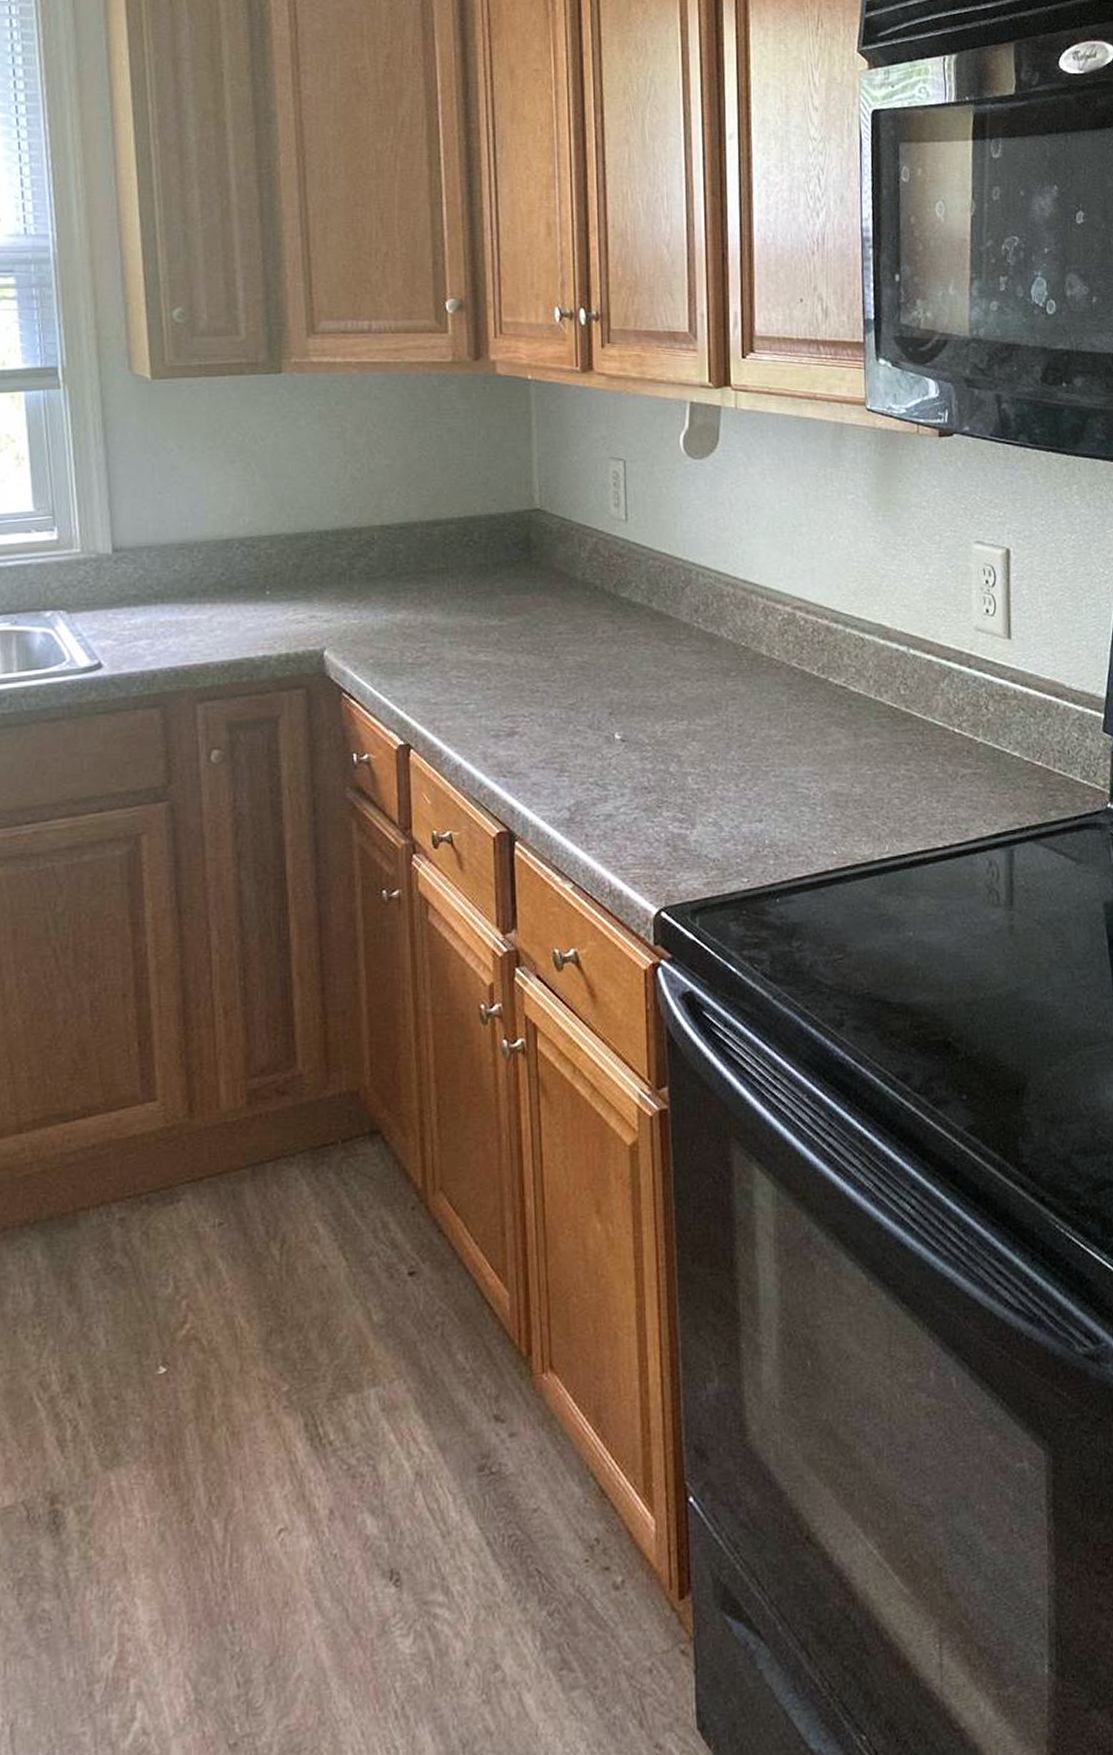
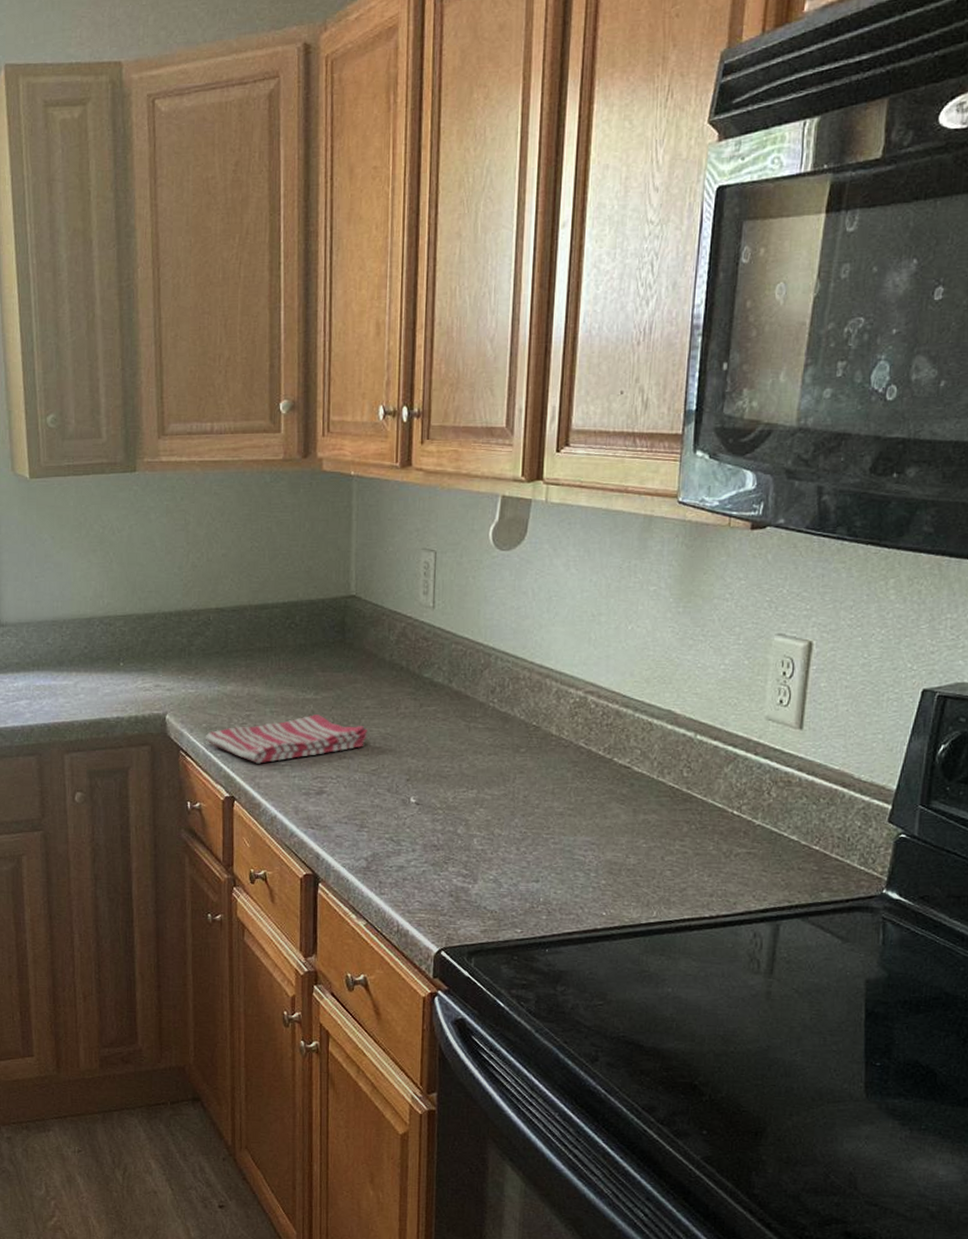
dish towel: none [372,643,562,704] -> present [205,715,367,764]

